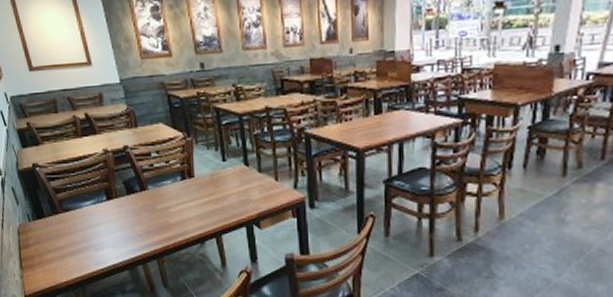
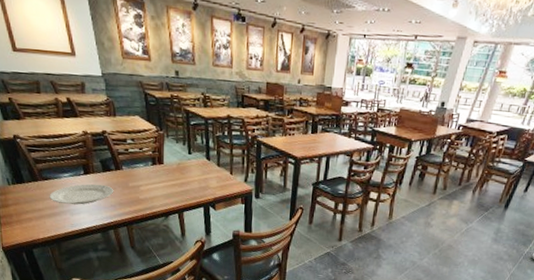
plate: none [71,210,141,238] -> present [49,183,114,205]

